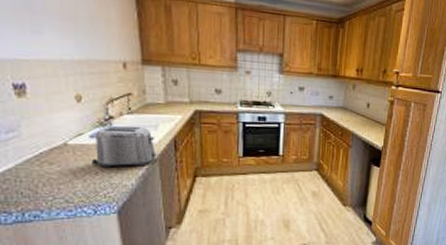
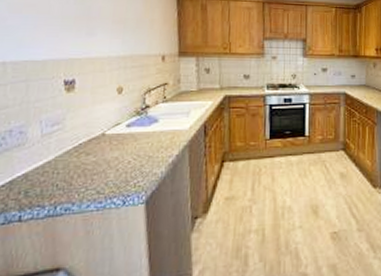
toaster: present [90,125,157,167] -> none [125,113,187,156]

